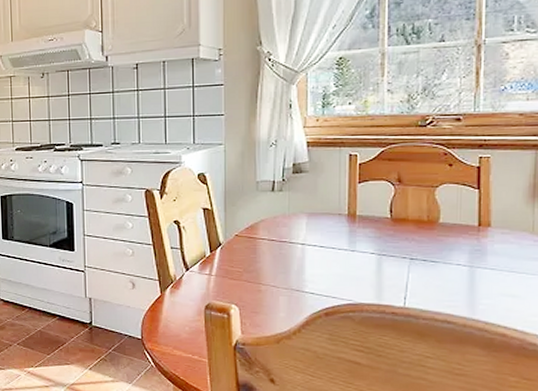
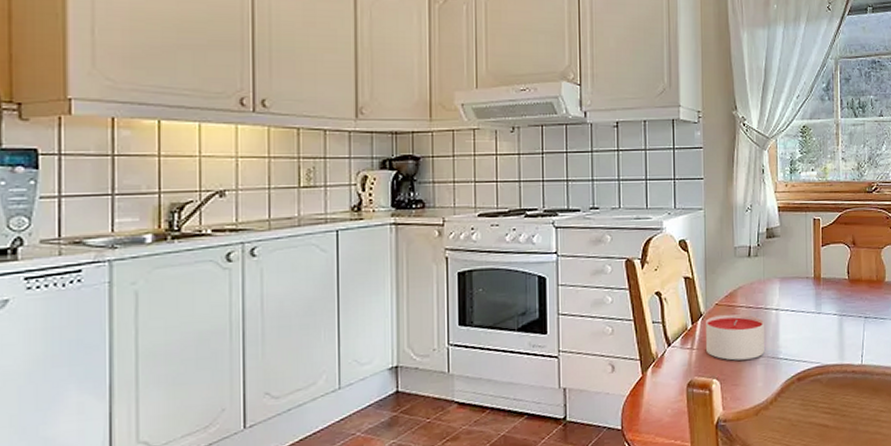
candle: none [225,245,288,290] -> present [706,314,764,361]

